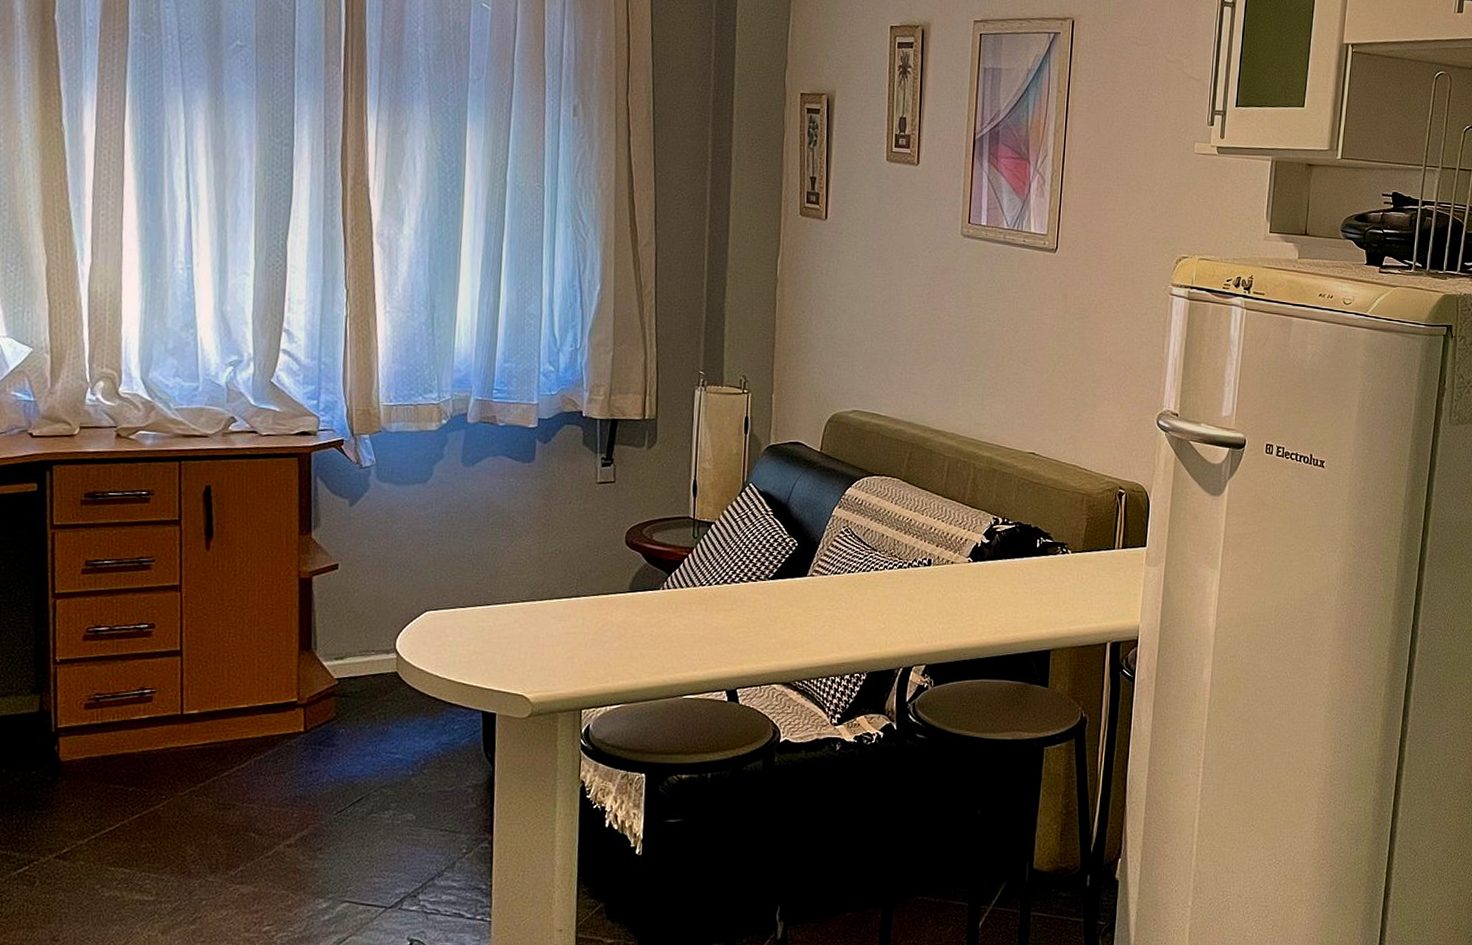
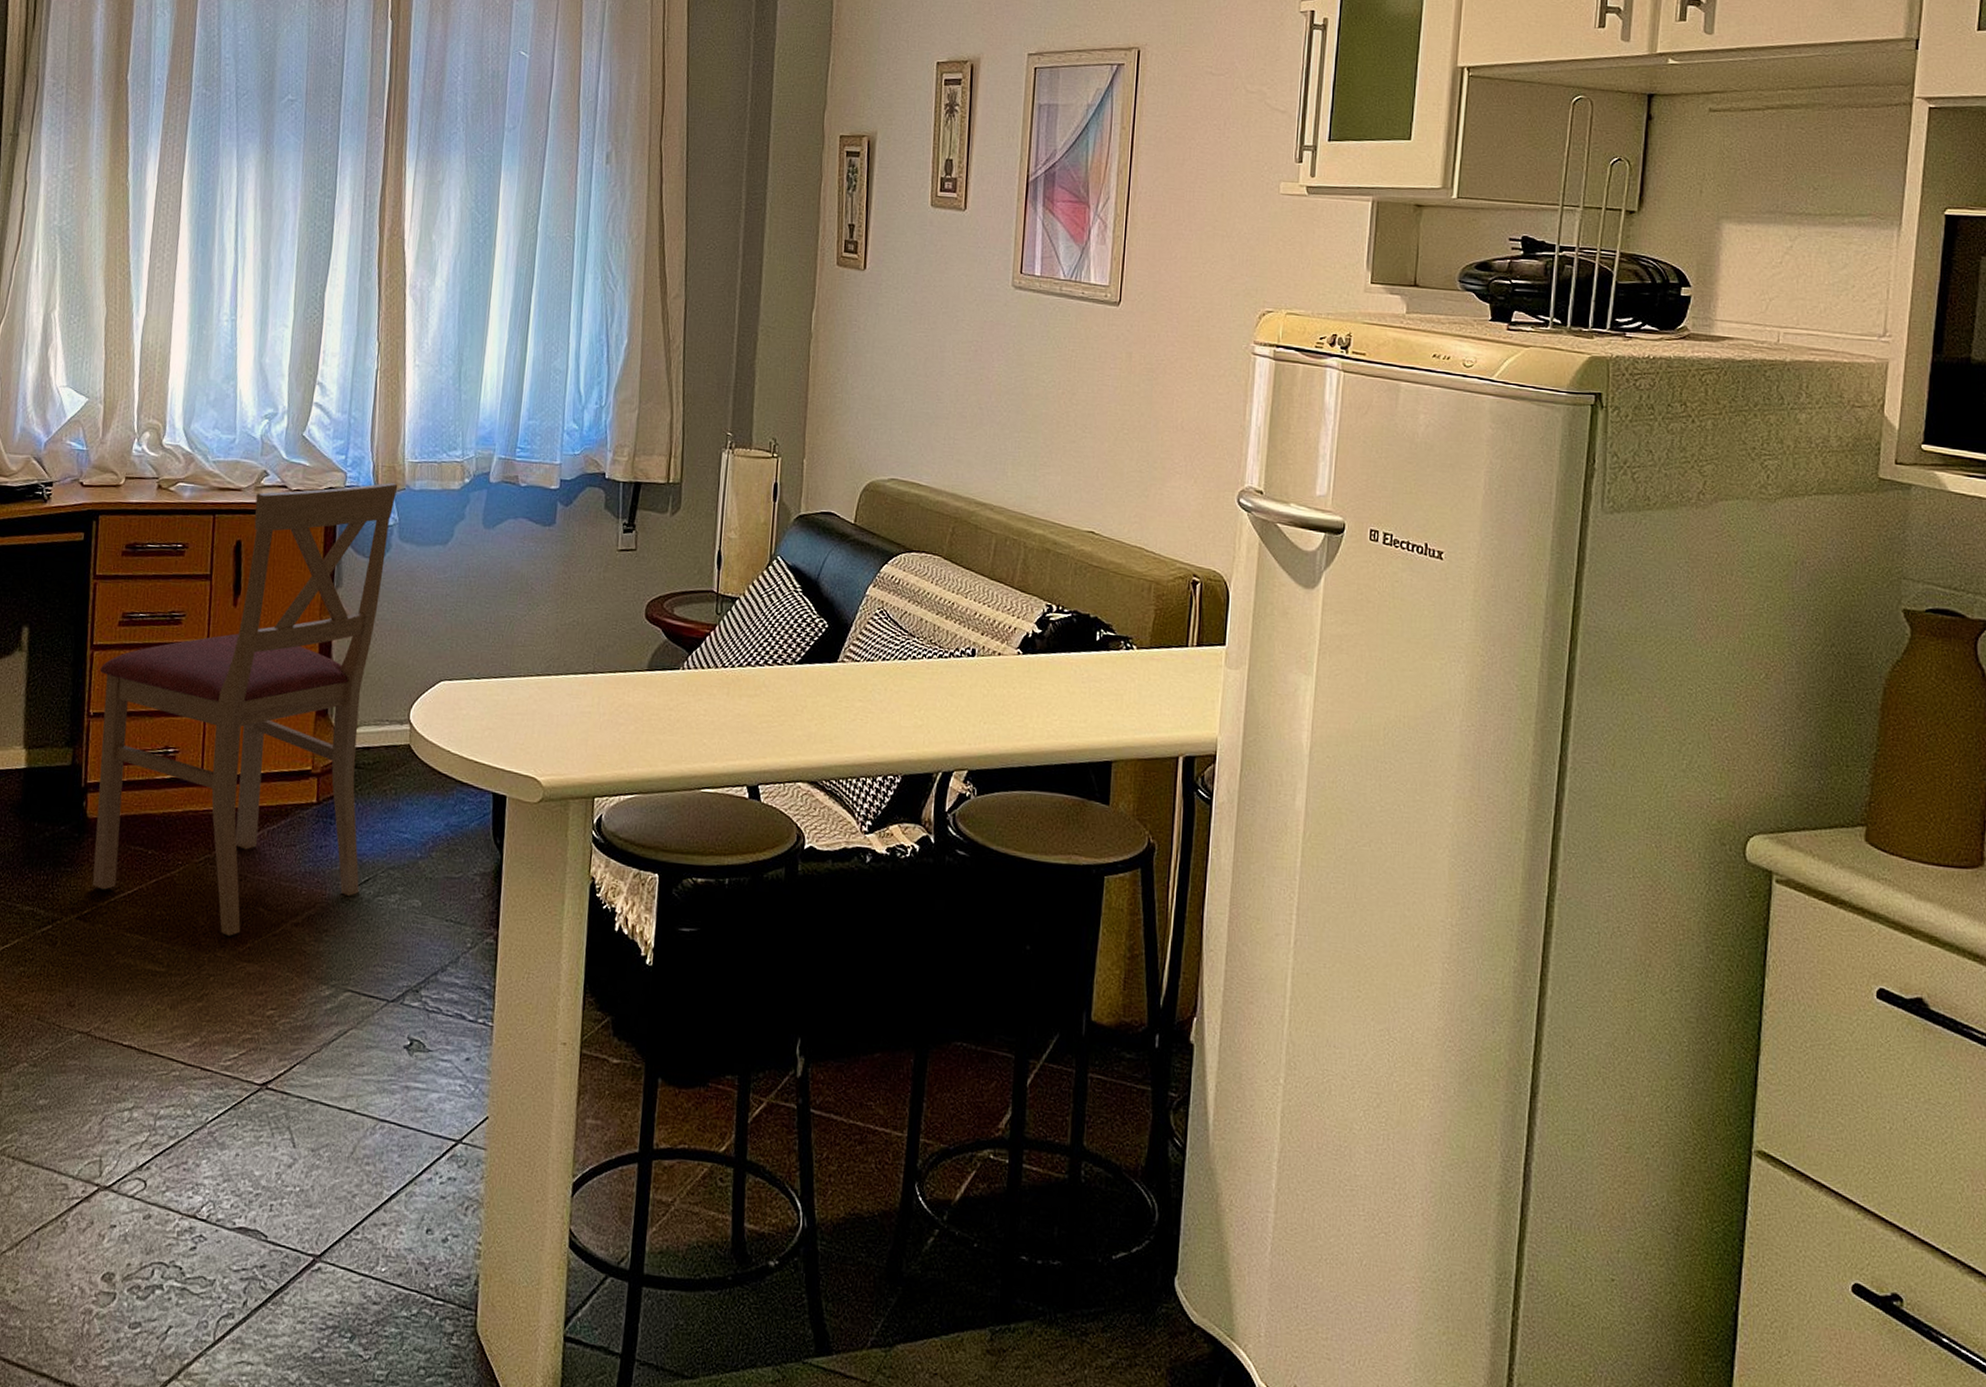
chair: none [64,425,374,862] -> present [92,482,398,936]

